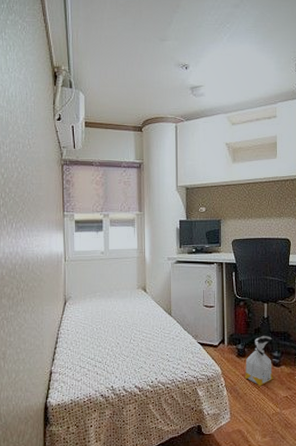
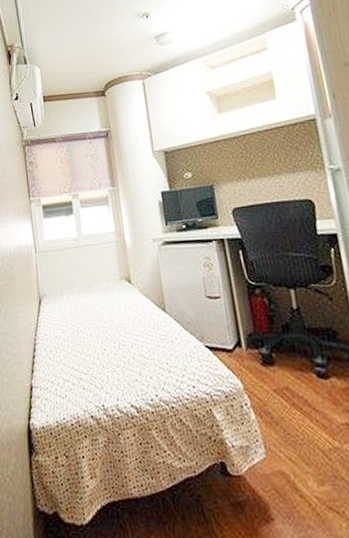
bag: present [244,335,274,386] -> none [275,333,322,407]

